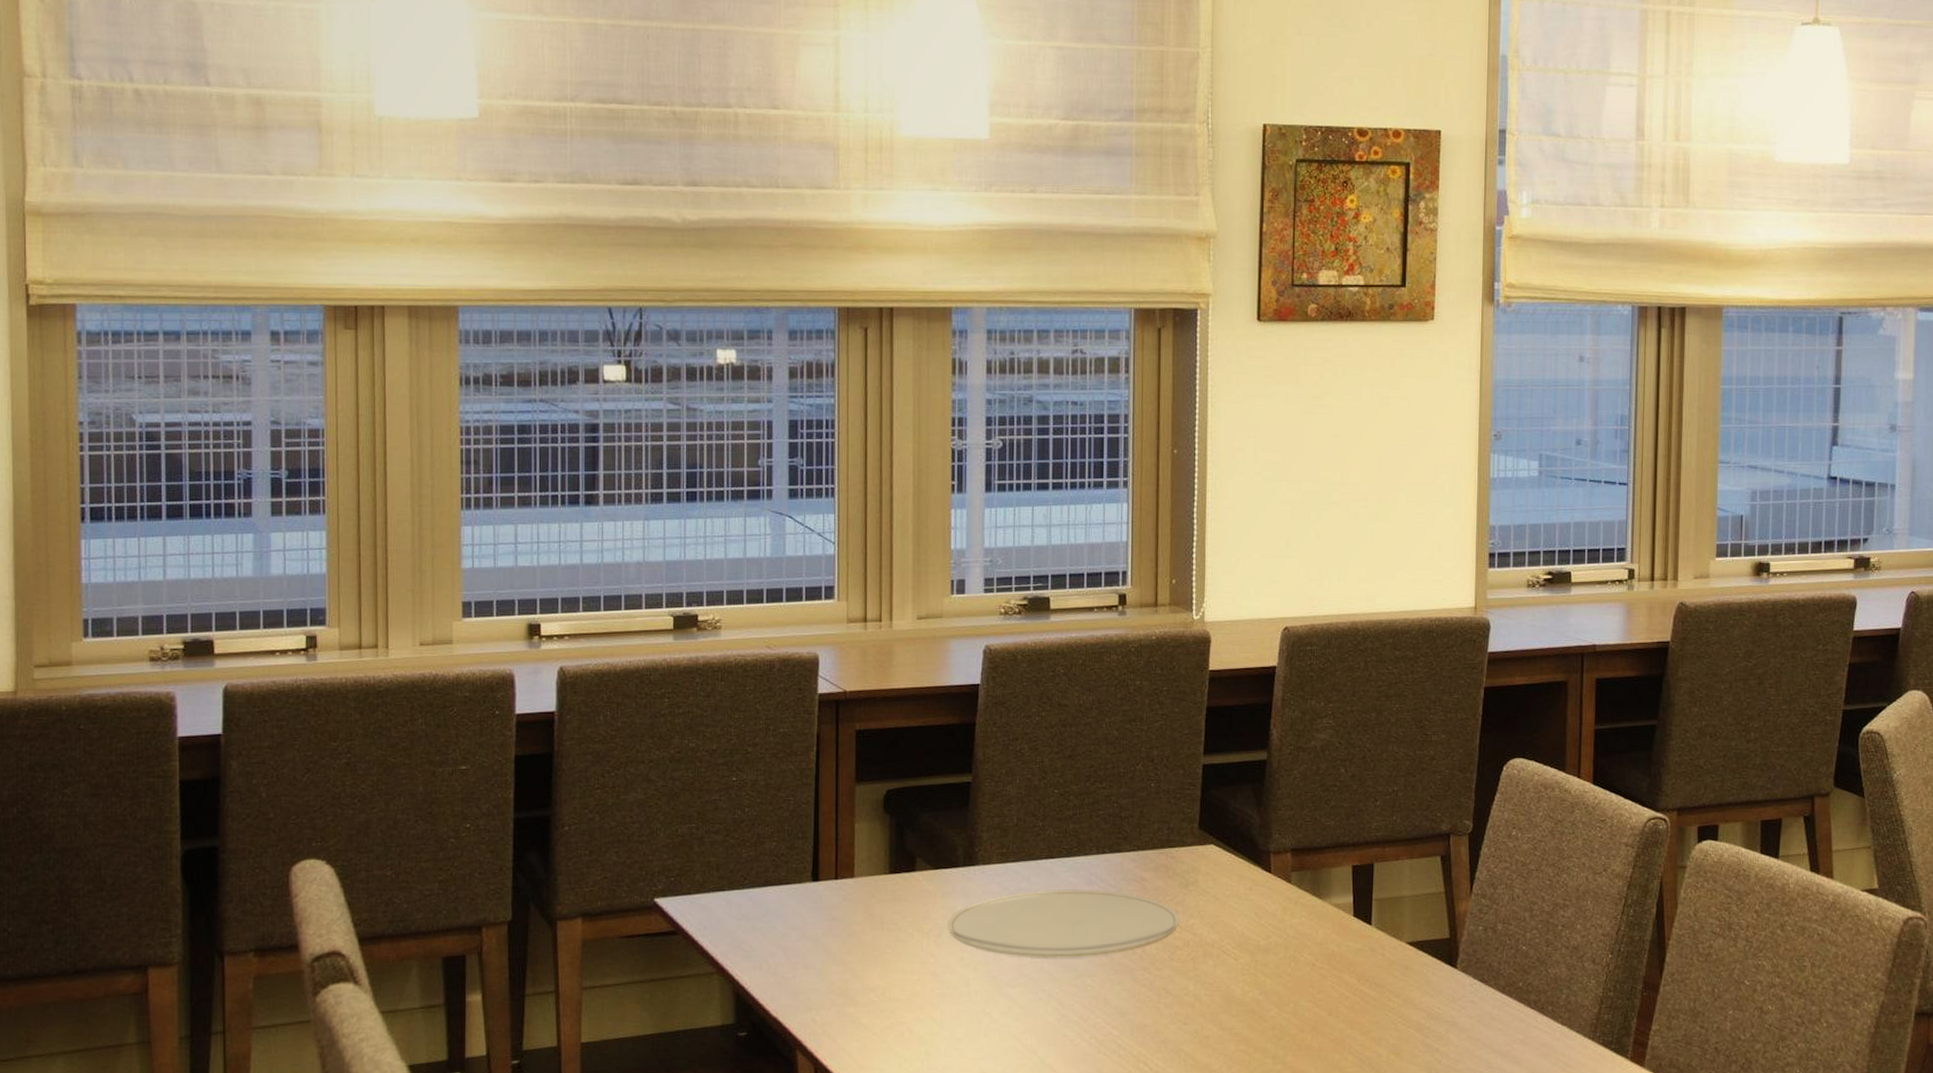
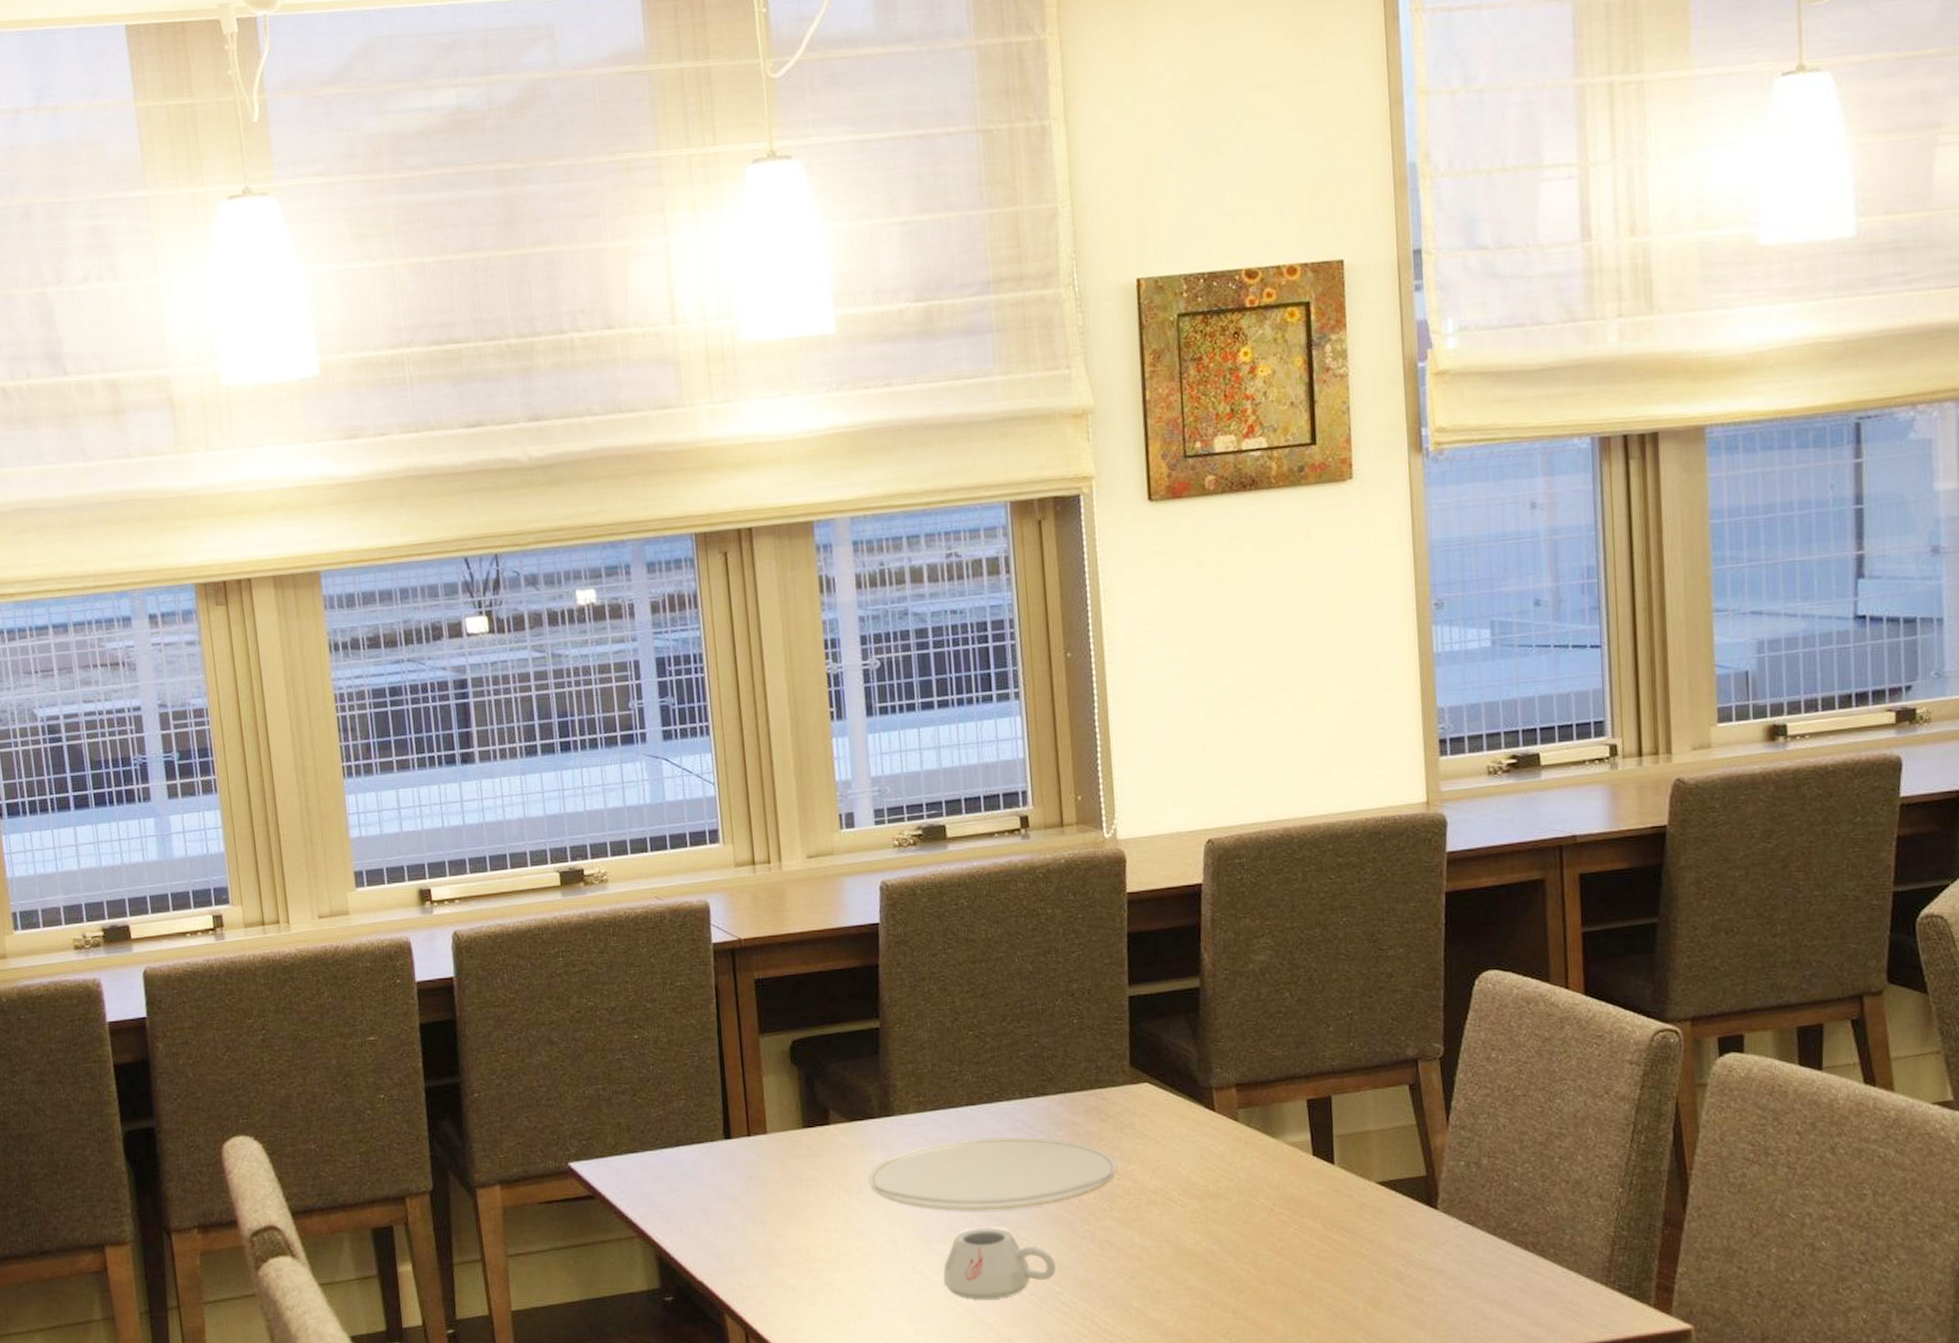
cup: none [1010,974,1115,1041] -> present [943,1228,1056,1299]

